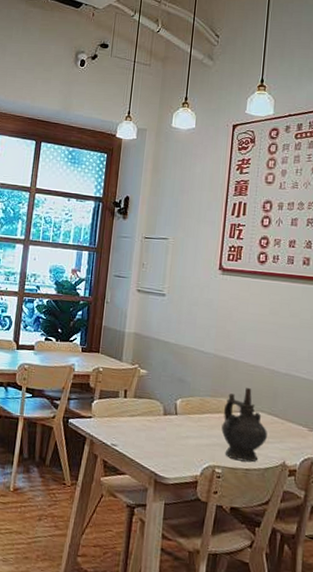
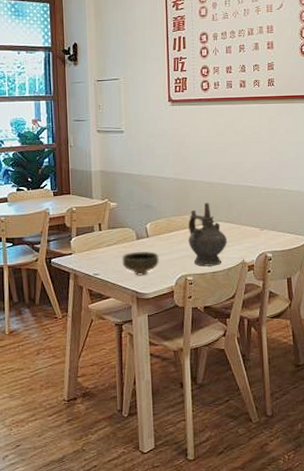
bowl: none [144,428,187,457] -> present [122,251,160,276]

